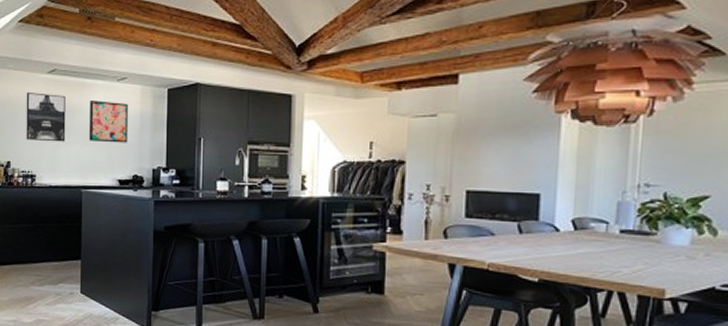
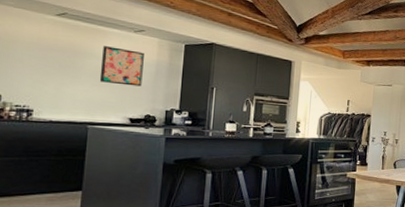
wall art: present [26,92,66,142] -> none [24,30,76,81]

